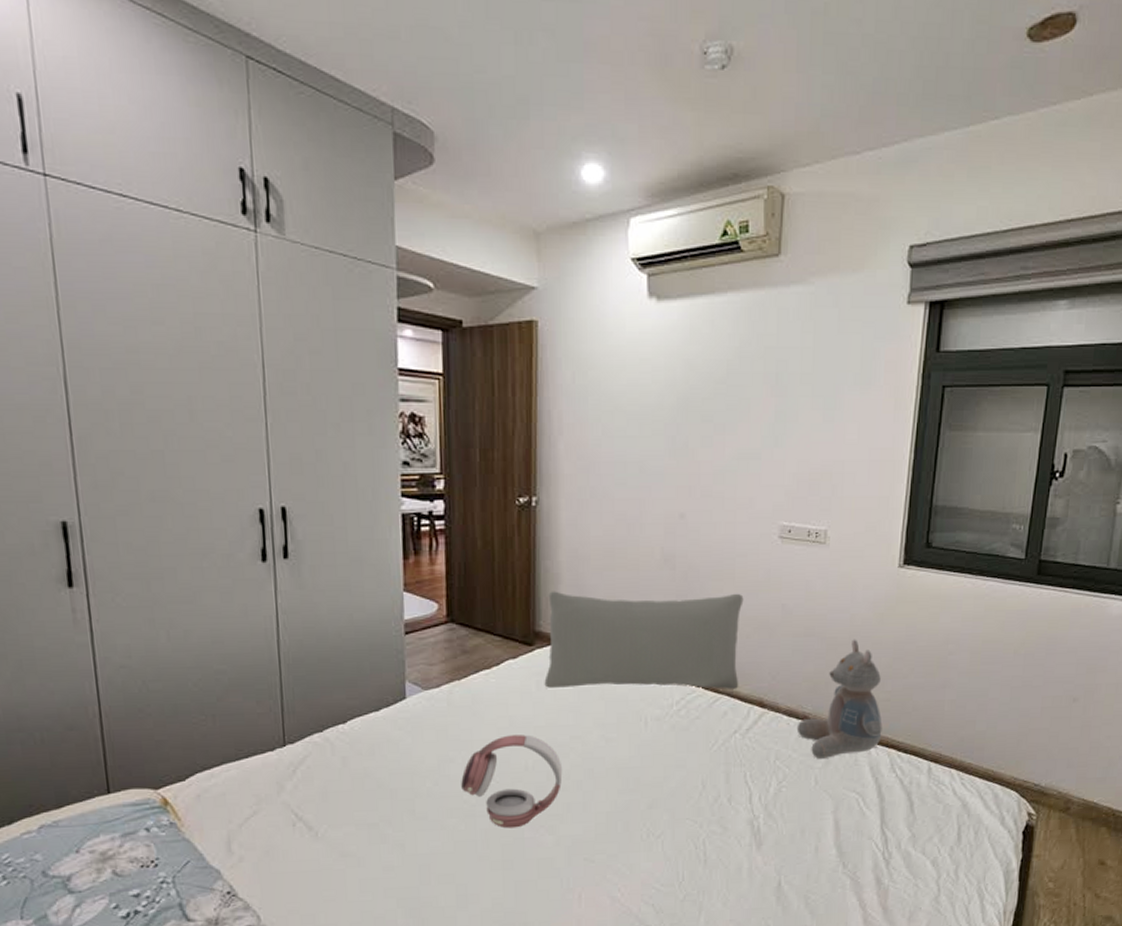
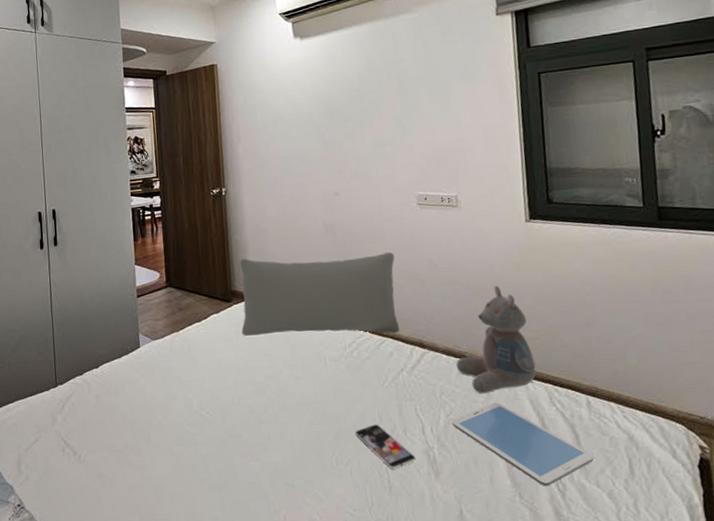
headphones: present [461,734,563,829] -> none [183,375,262,455]
smartphone: none [672,792,738,841] -> present [355,424,416,469]
tablet: none [783,768,925,855] -> present [452,402,595,486]

